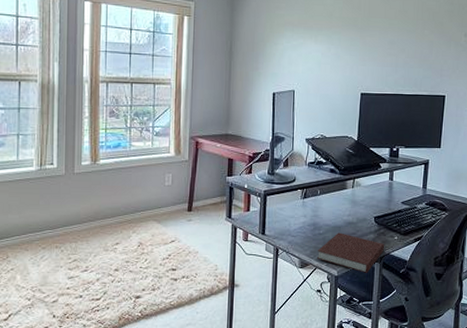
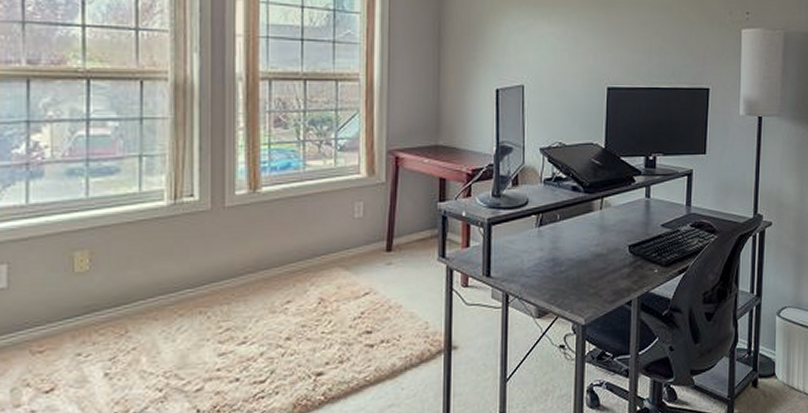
notebook: present [316,232,384,274] -> none [558,268,642,320]

